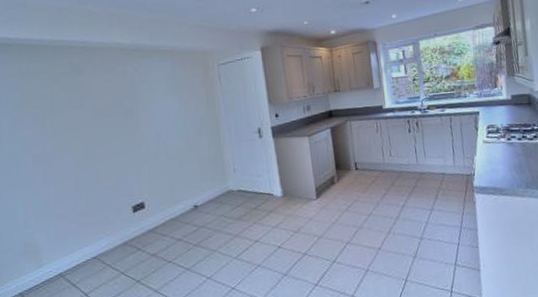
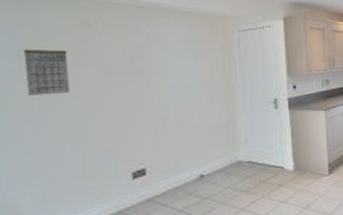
calendar: none [24,96,69,141] -> present [23,49,71,95]

